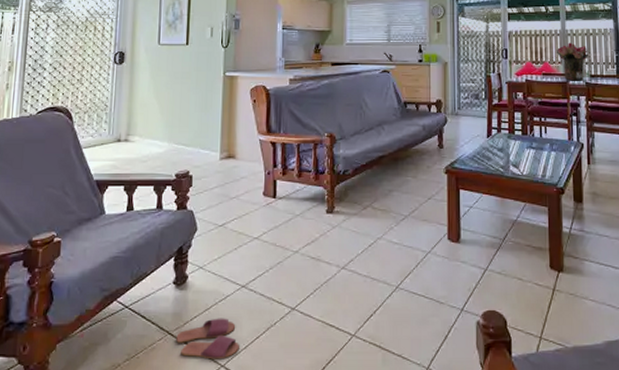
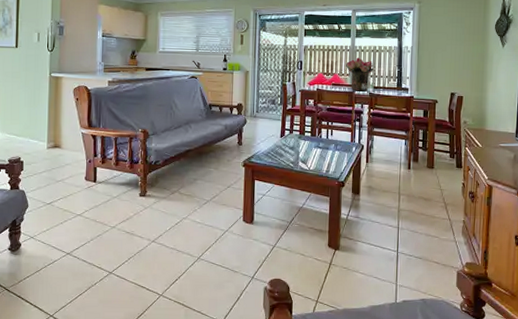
slippers: present [176,318,239,360] -> none [12,278,65,311]

